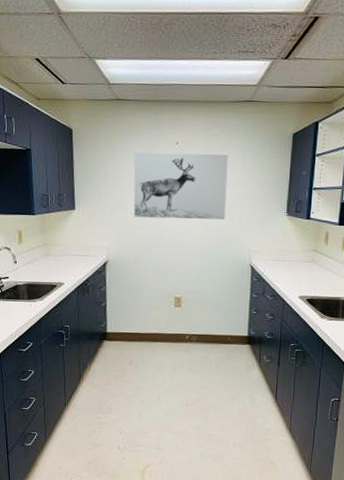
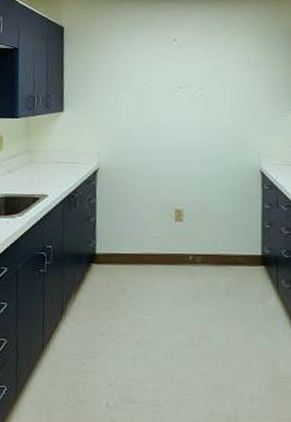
wall art: present [133,152,228,220] -> none [128,50,231,121]

